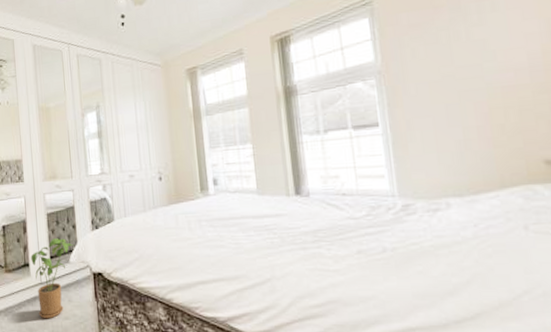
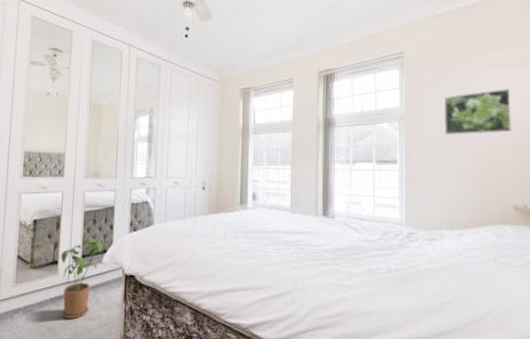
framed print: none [432,16,530,85] -> present [443,89,511,135]

